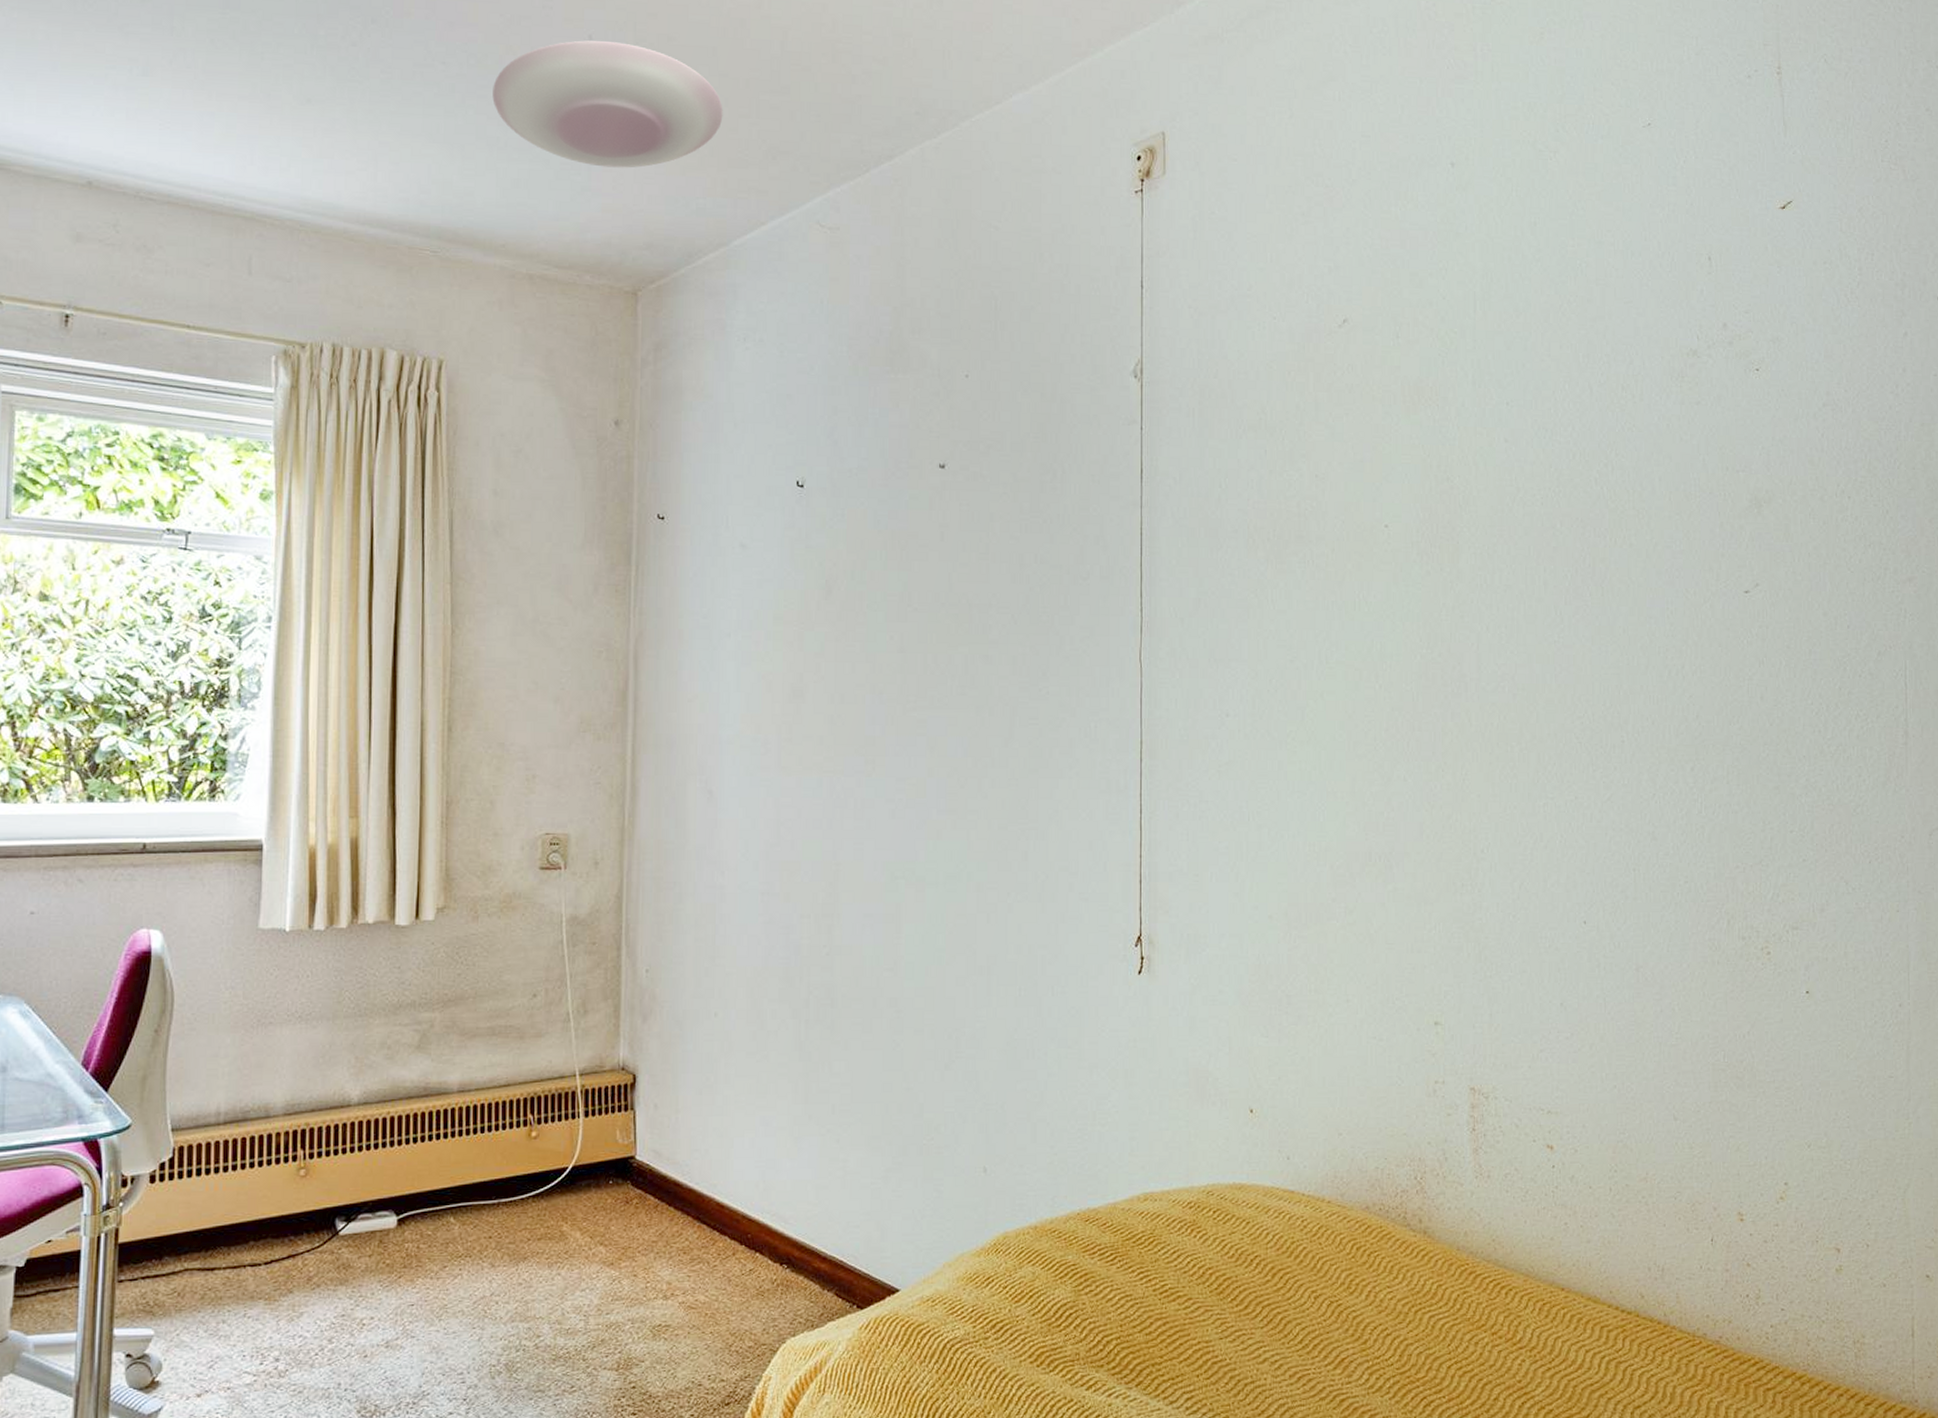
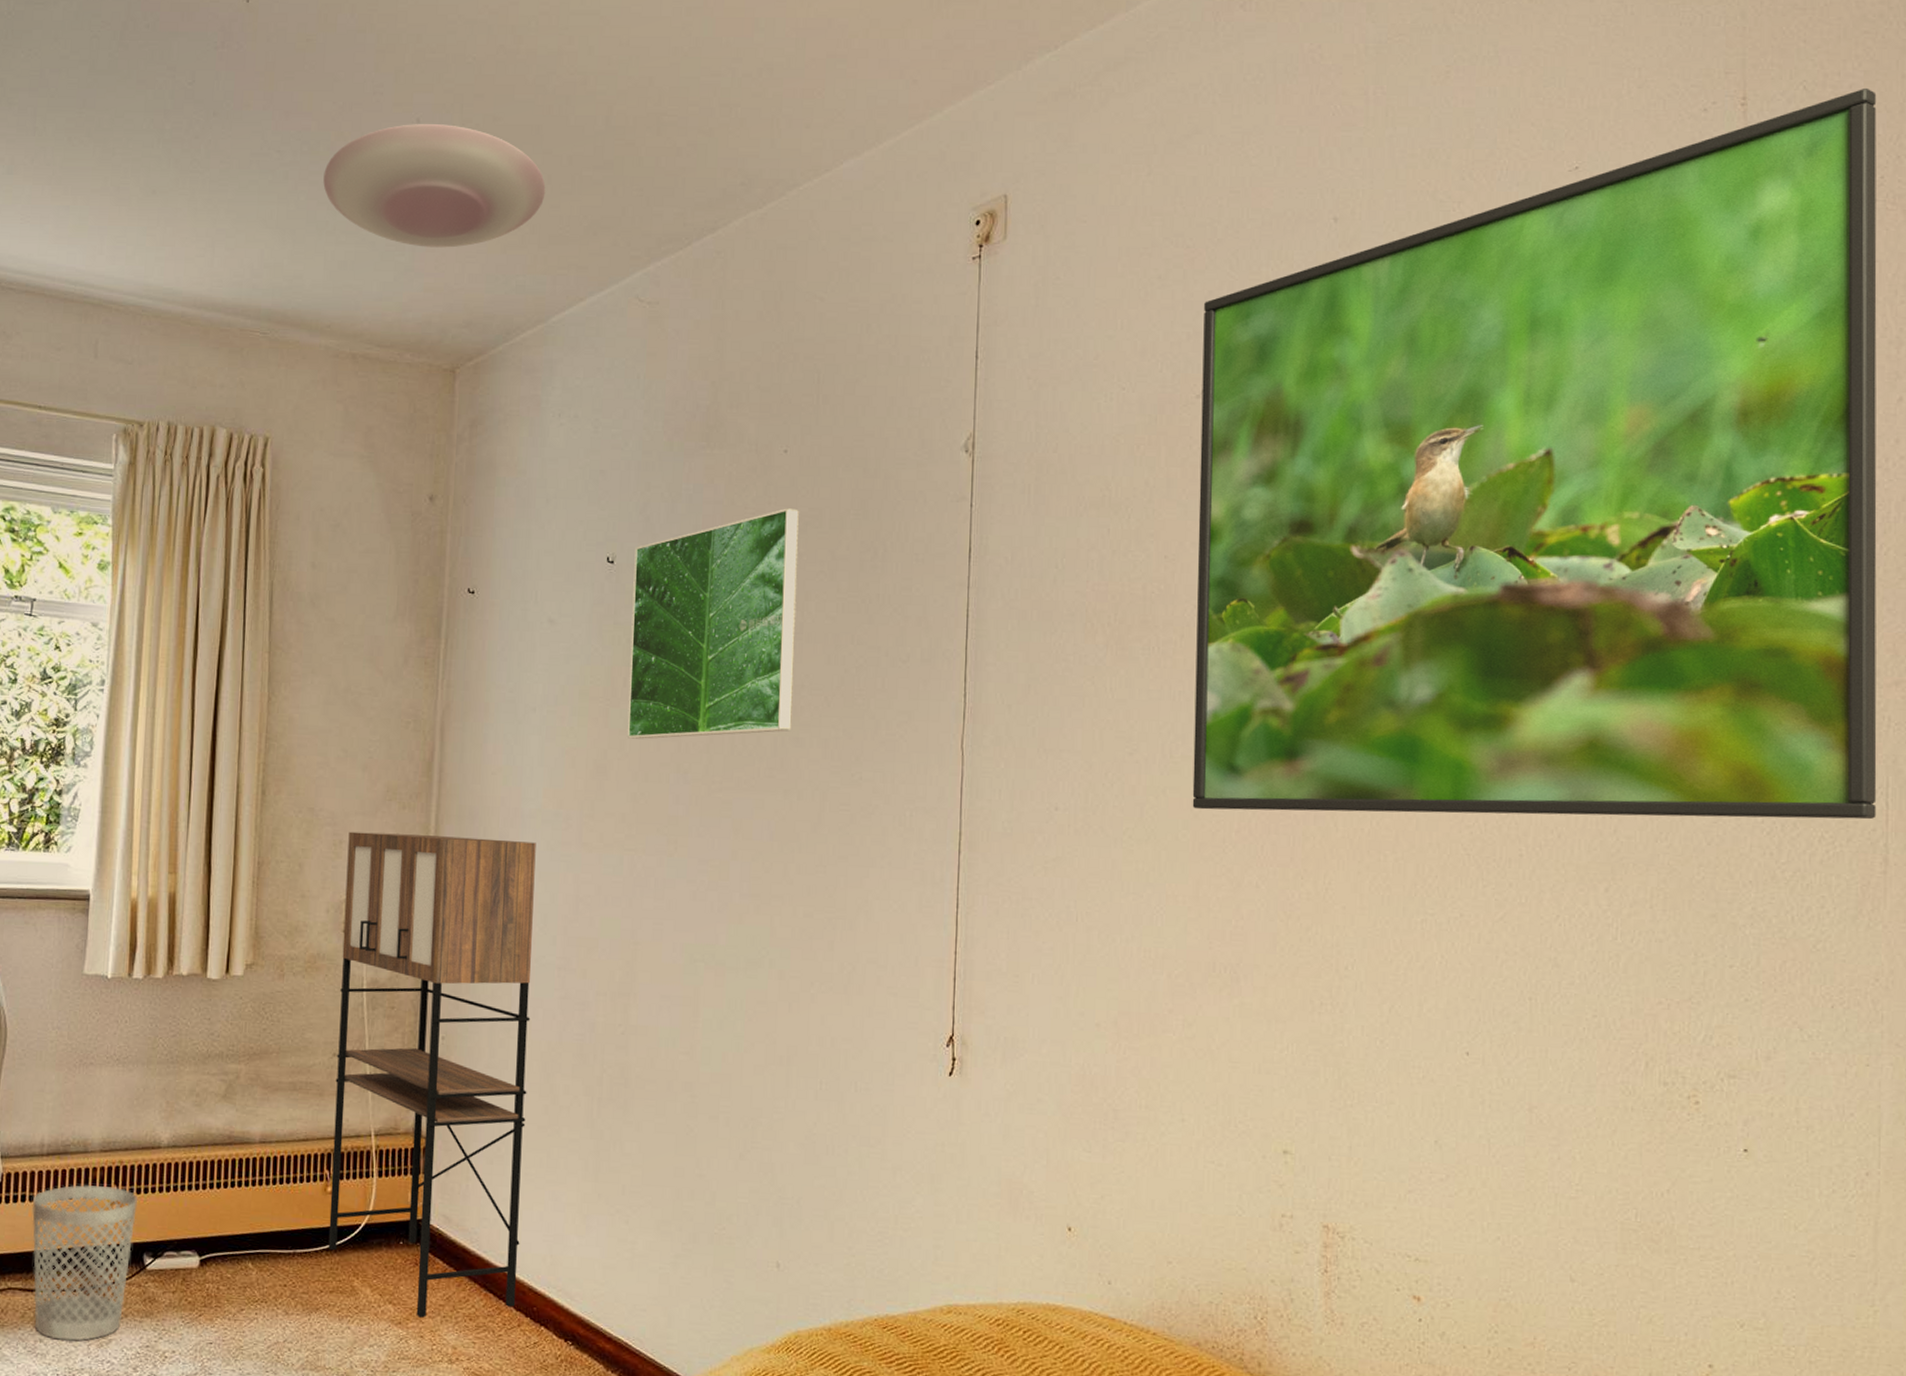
wastebasket: none [209,1152,327,1319] -> present [32,1184,137,1341]
cabinet: none [534,765,735,1256] -> present [328,831,536,1318]
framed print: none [822,432,983,661] -> present [627,508,800,739]
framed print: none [1343,62,1898,711] -> present [1192,87,1877,820]

